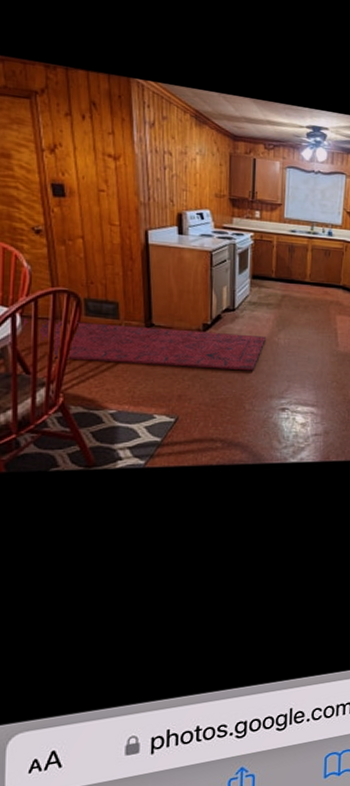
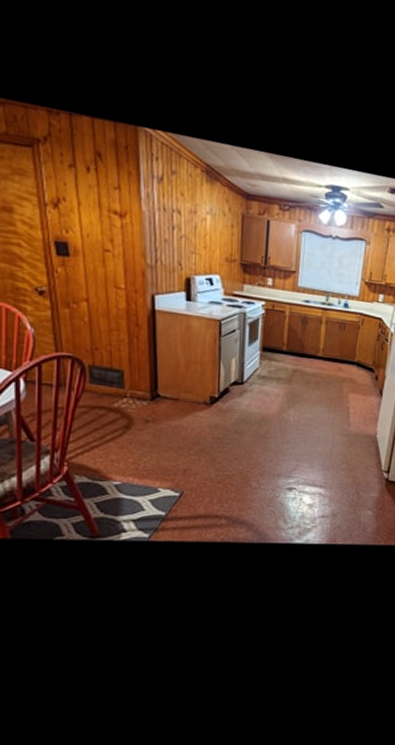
rug: present [23,318,266,371] -> none [27,383,275,448]

